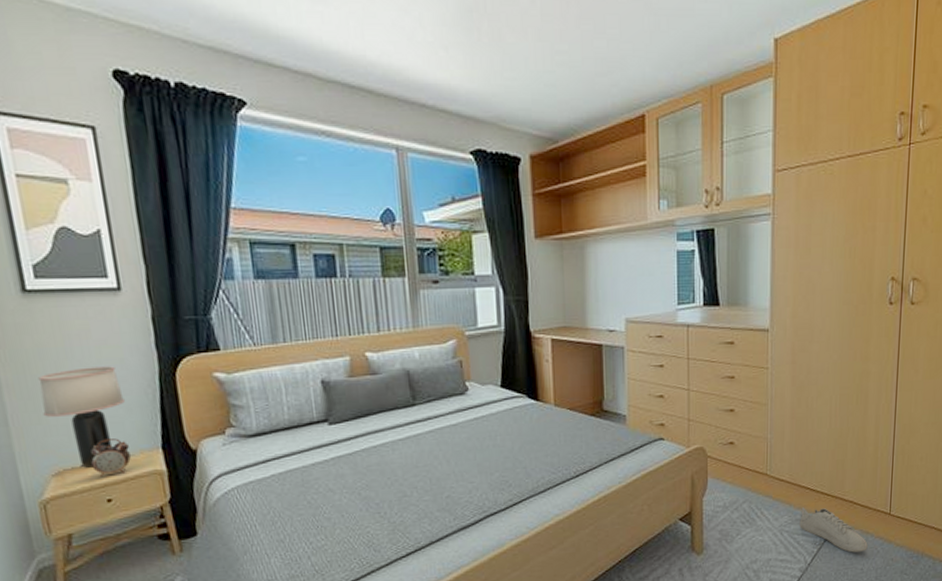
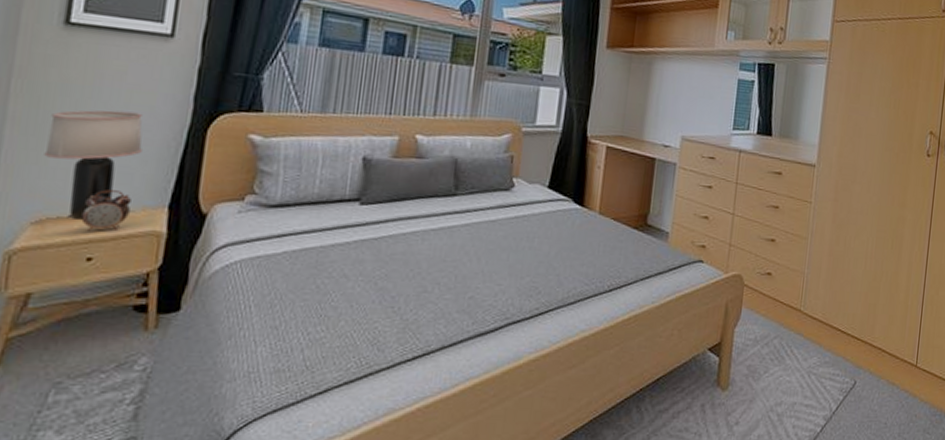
shoe: present [799,507,868,553] -> none [827,350,893,404]

